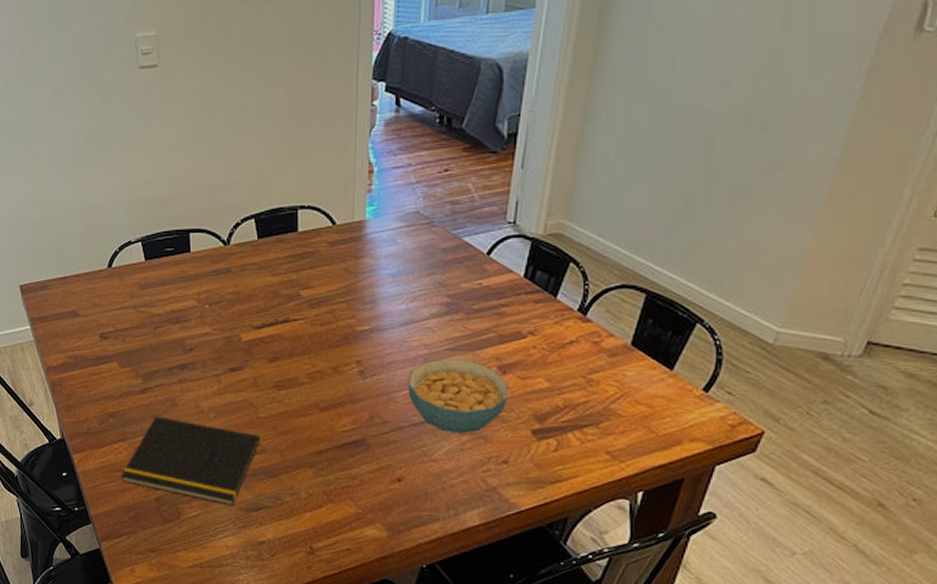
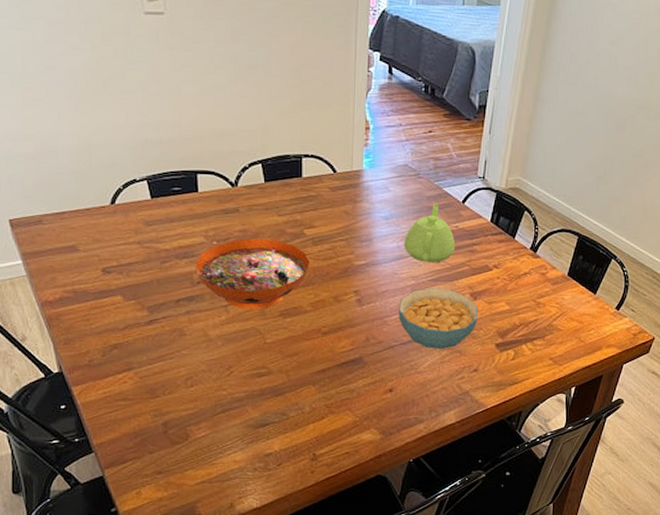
notepad: present [121,416,261,505] -> none [126,345,267,424]
decorative bowl: none [188,301,306,380] -> present [196,238,310,310]
teapot: none [415,256,478,328] -> present [404,203,455,262]

